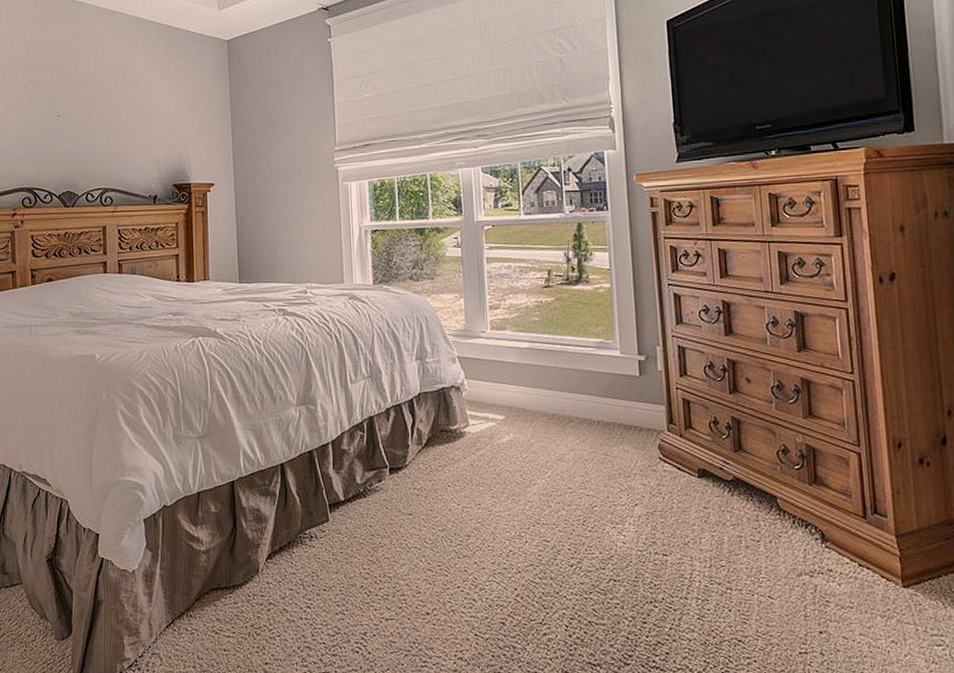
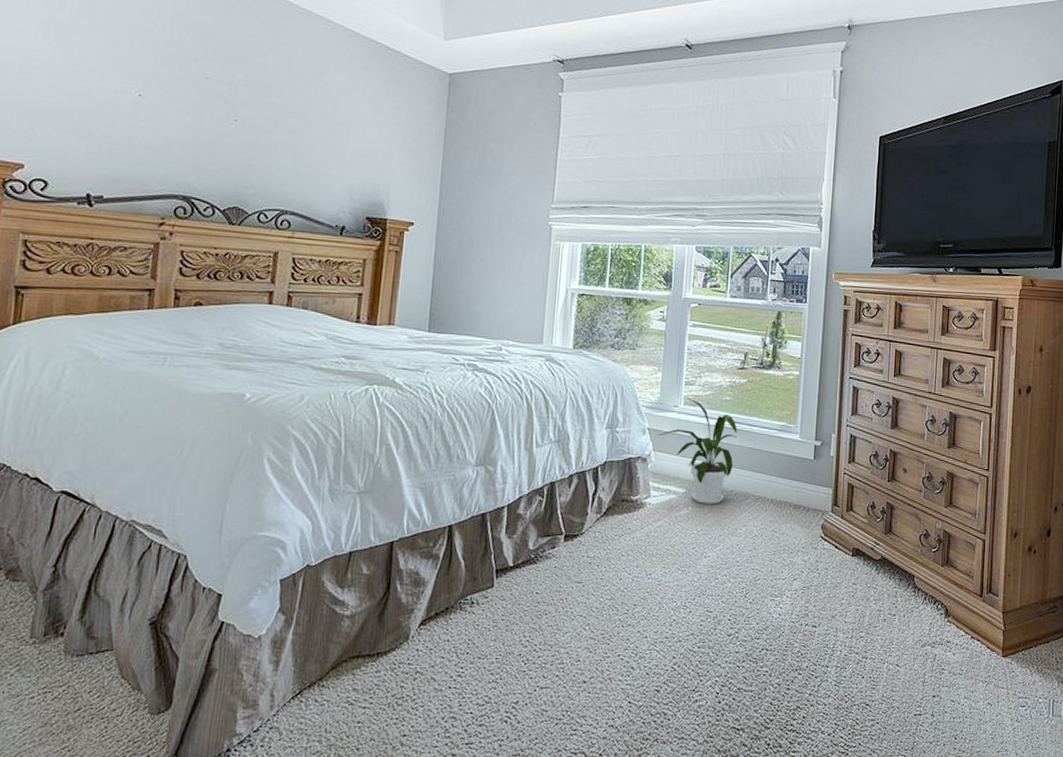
house plant: none [469,322,552,430] -> present [658,397,738,504]

